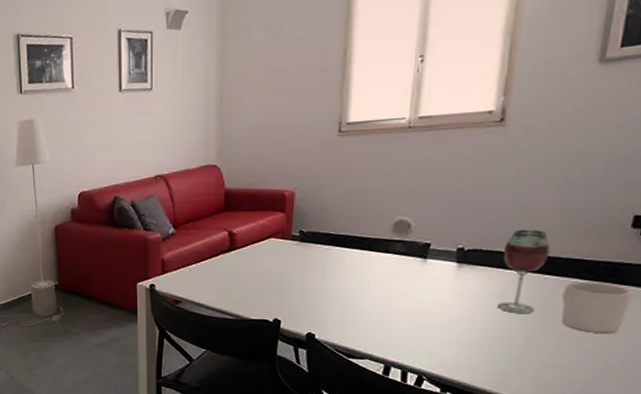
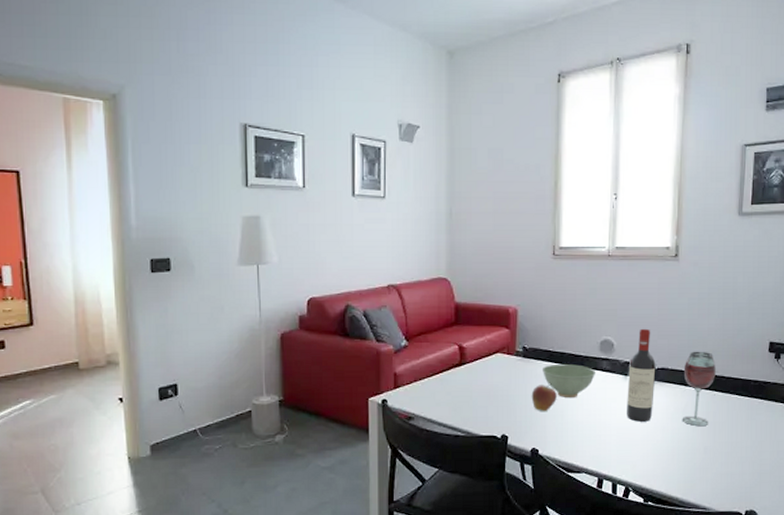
fruit: none [308,266,338,296] -> present [531,382,557,411]
bowl: none [321,247,388,282] -> present [541,363,597,397]
wine bottle: none [424,206,466,308] -> present [627,328,656,422]
mug: present [561,282,632,333] -> none [727,397,773,442]

